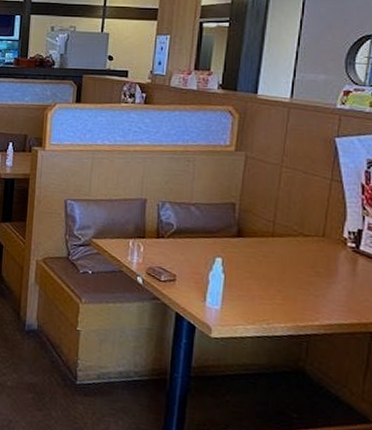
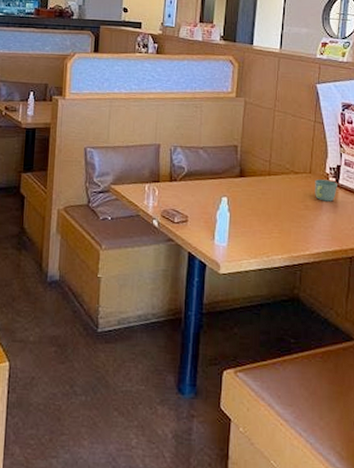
mug: none [328,244,357,270] -> present [315,179,337,202]

